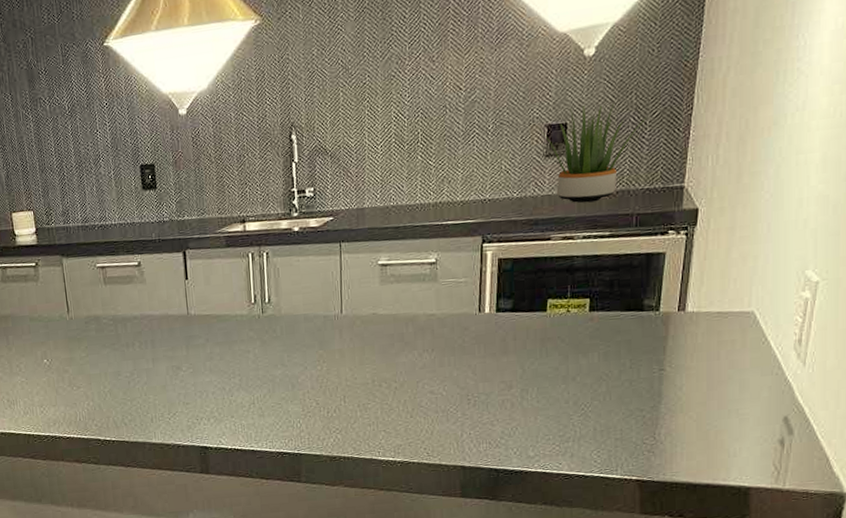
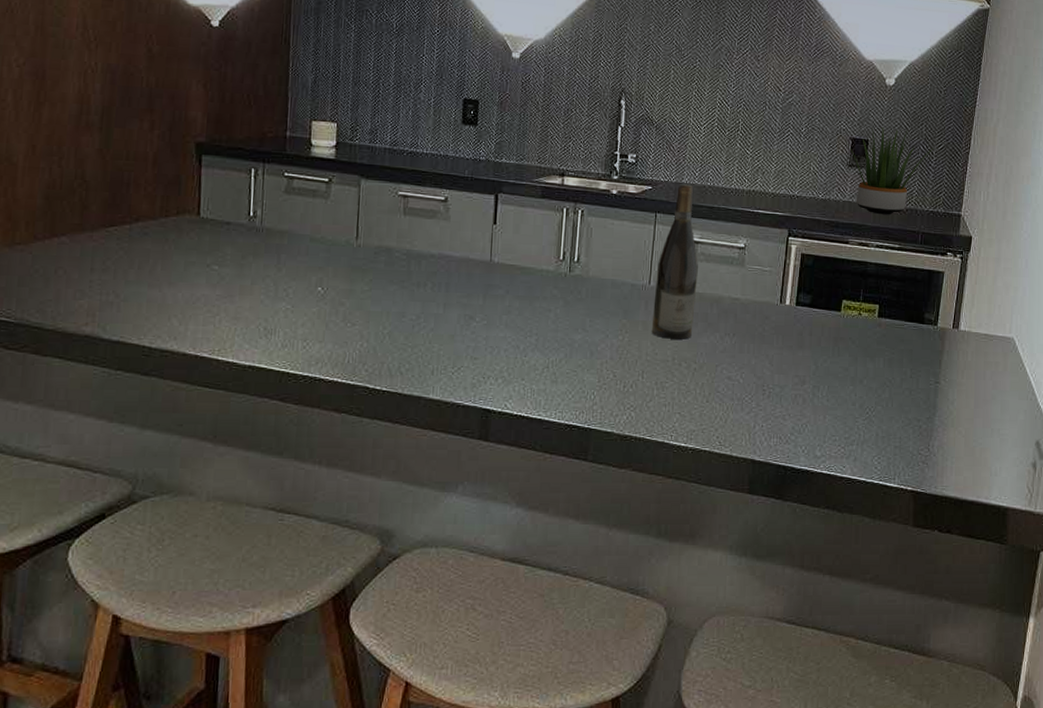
wine bottle: none [347,208,390,363] -> present [651,184,698,339]

